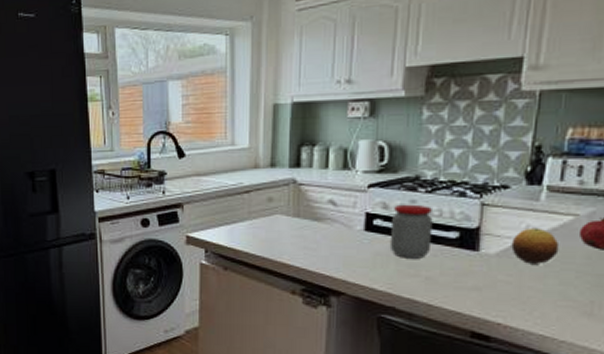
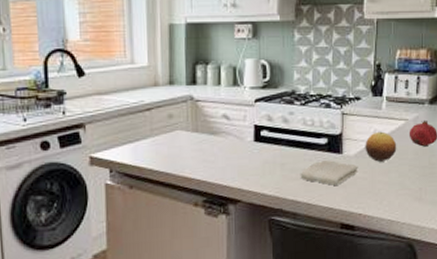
jar: present [389,204,433,259] -> none [275,115,308,164]
washcloth: none [420,258,500,287] -> present [300,160,358,185]

